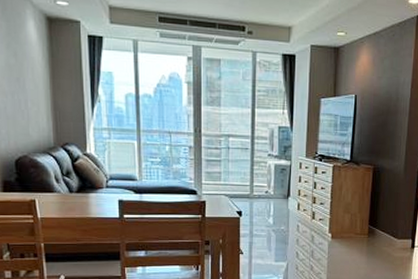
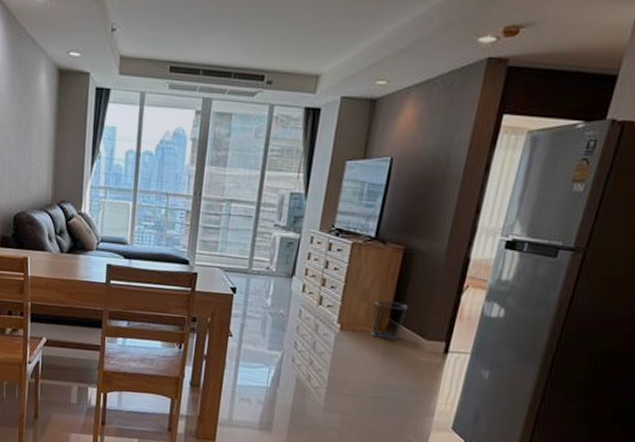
waste bin: none [355,210,381,243] -> present [371,300,408,341]

